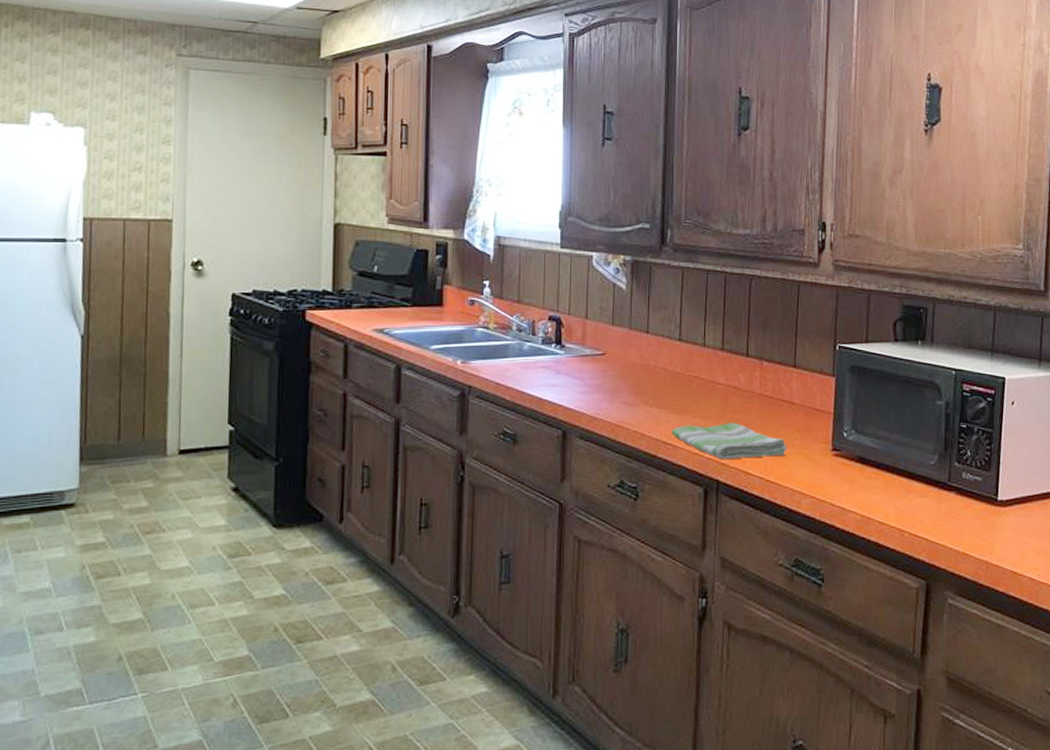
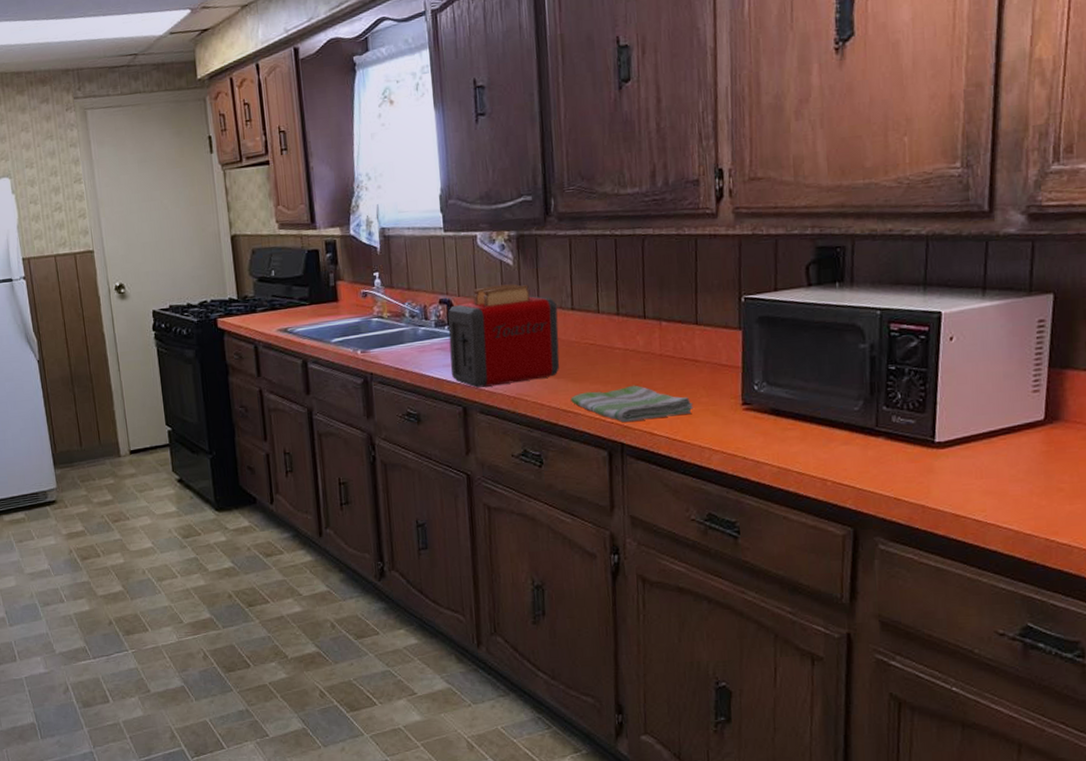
toaster: none [553,308,665,411] -> present [448,283,560,388]

